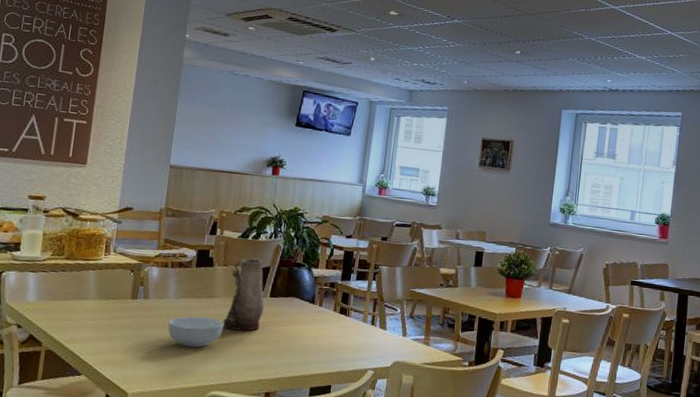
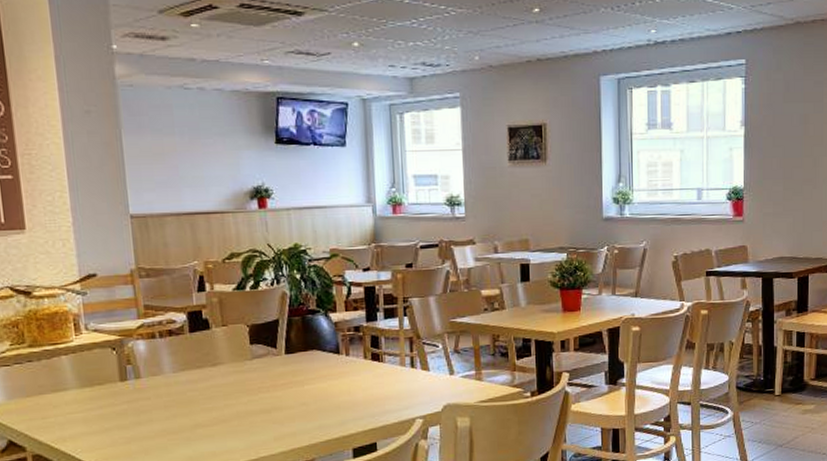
cereal bowl: present [167,316,224,348] -> none [171,388,238,426]
vase: present [223,258,265,331] -> none [234,311,282,399]

